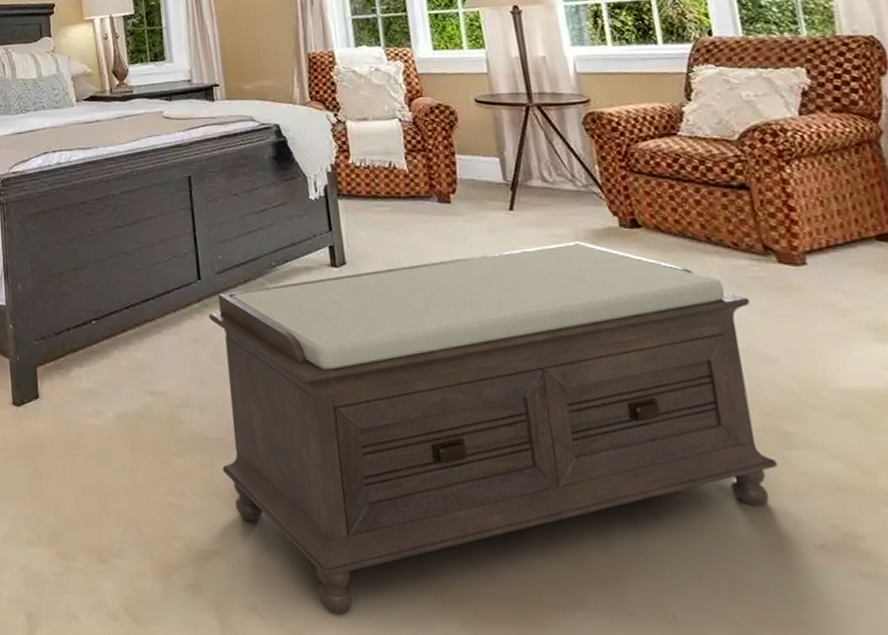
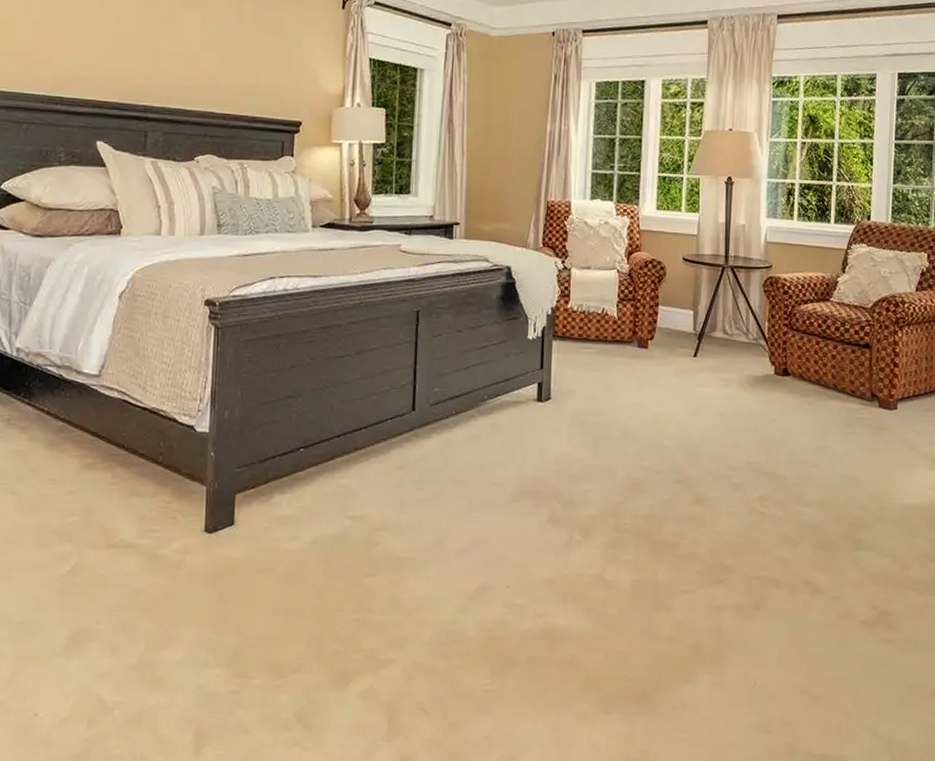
bench: present [208,241,778,616] -> none [410,385,854,706]

